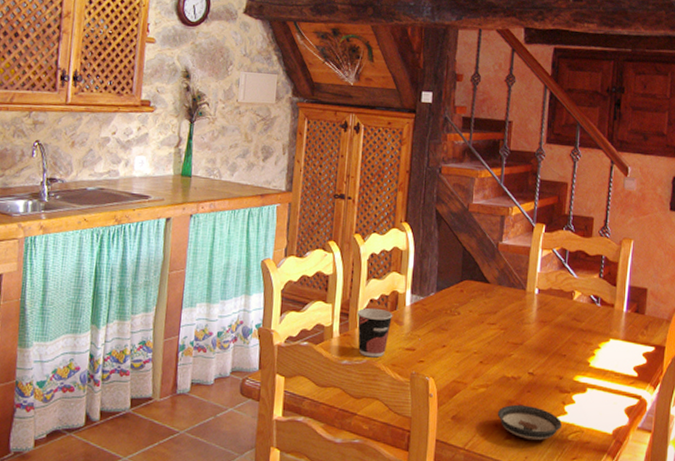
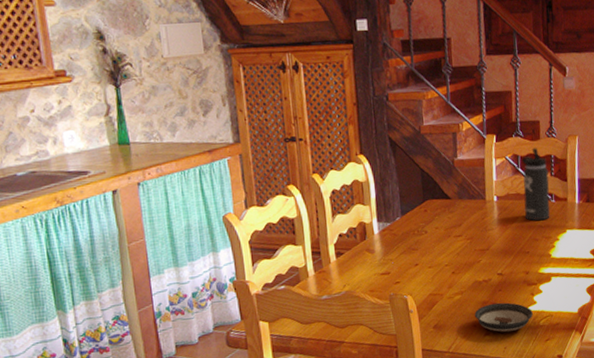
cup: present [357,307,393,358] -> none [328,241,364,289]
thermos bottle: none [565,244,597,324] -> present [522,147,550,221]

